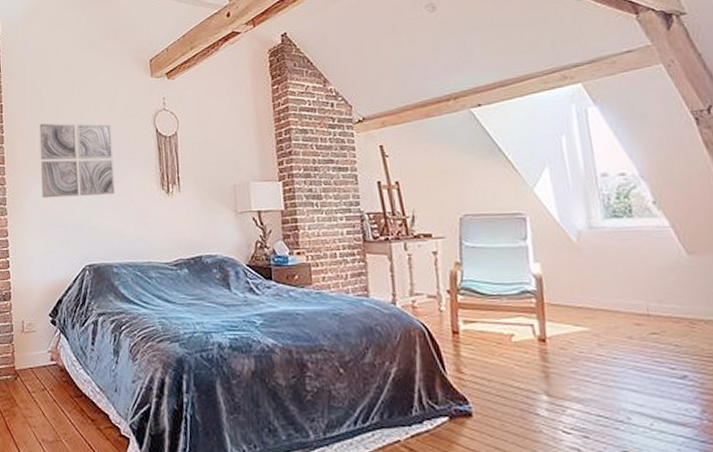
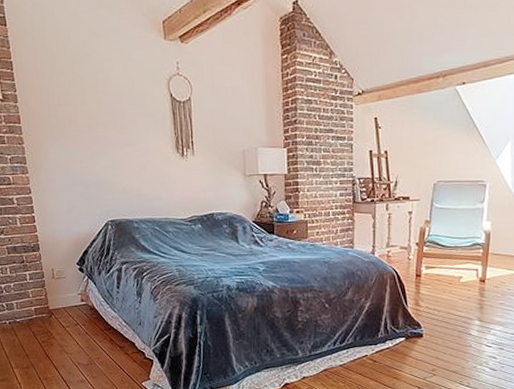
wall art: present [38,123,115,199] -> none [52,83,132,159]

